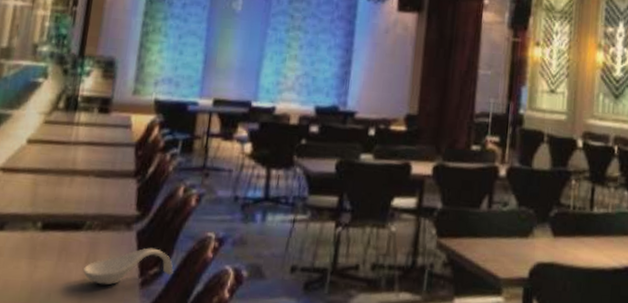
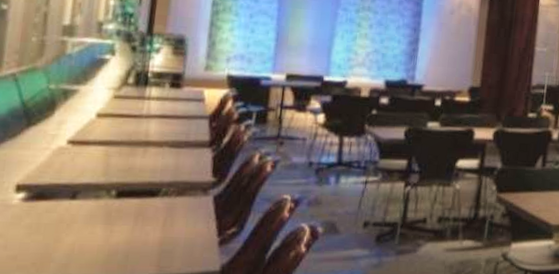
spoon rest: present [83,247,173,285] -> none [161,210,251,246]

